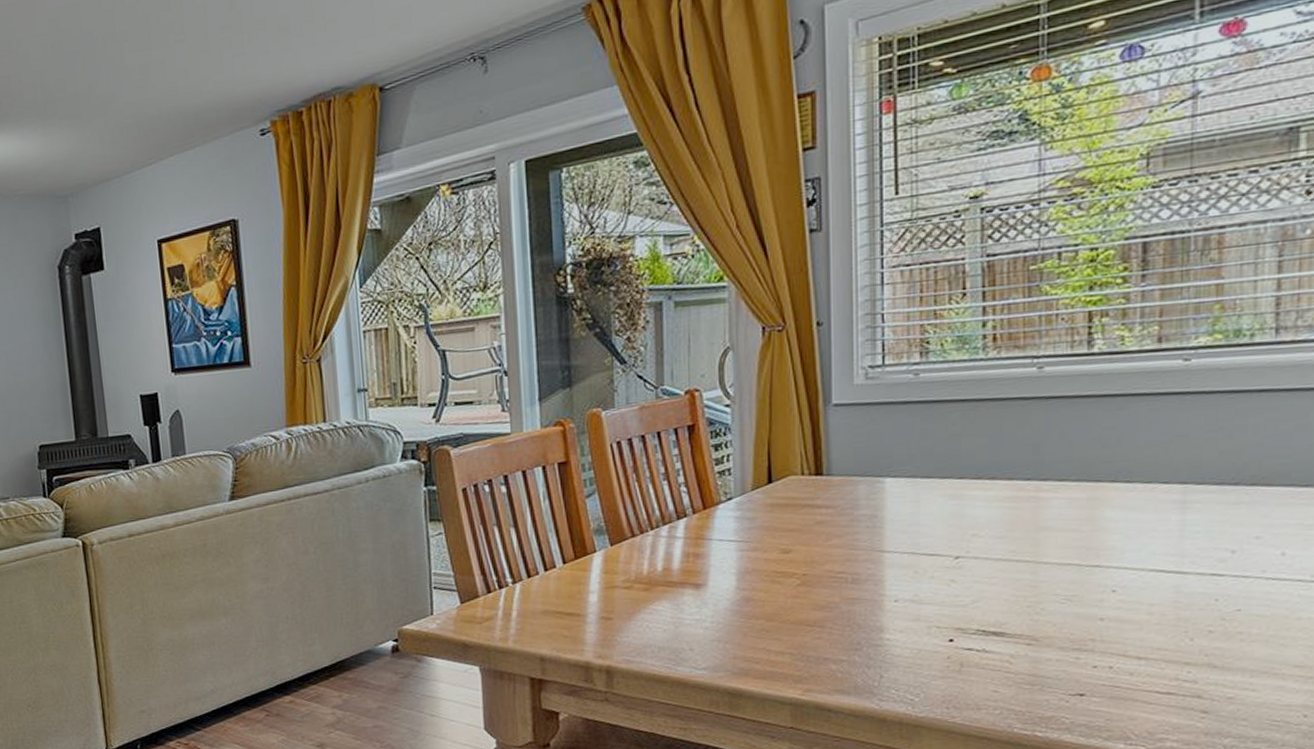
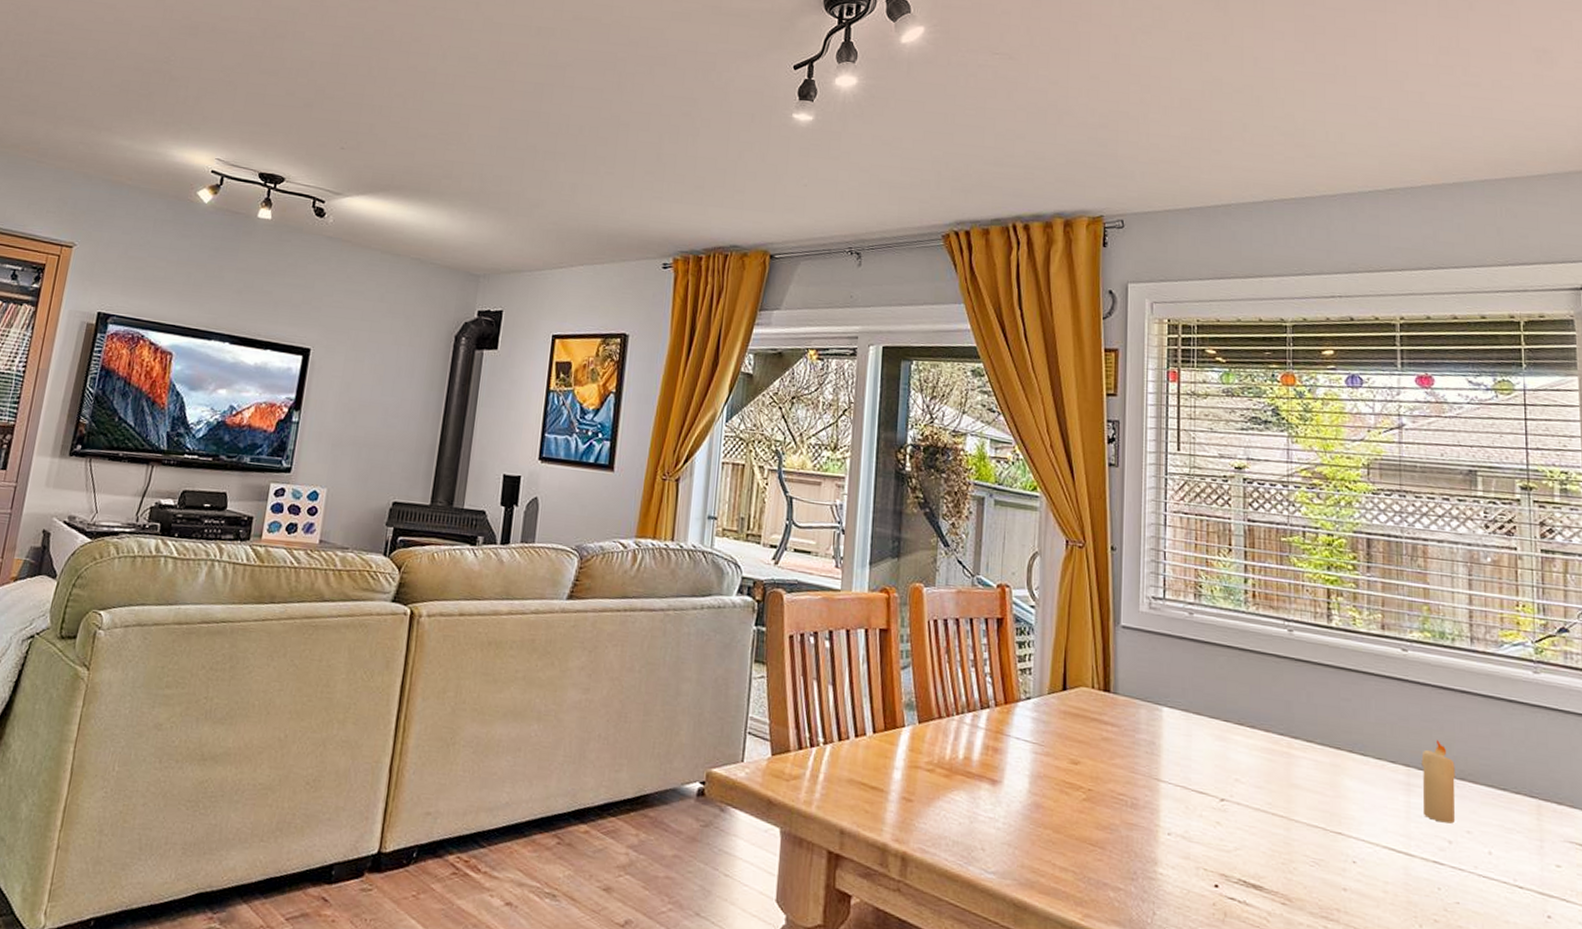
candle: none [1200,449,1245,534] -> present [1421,740,1456,824]

